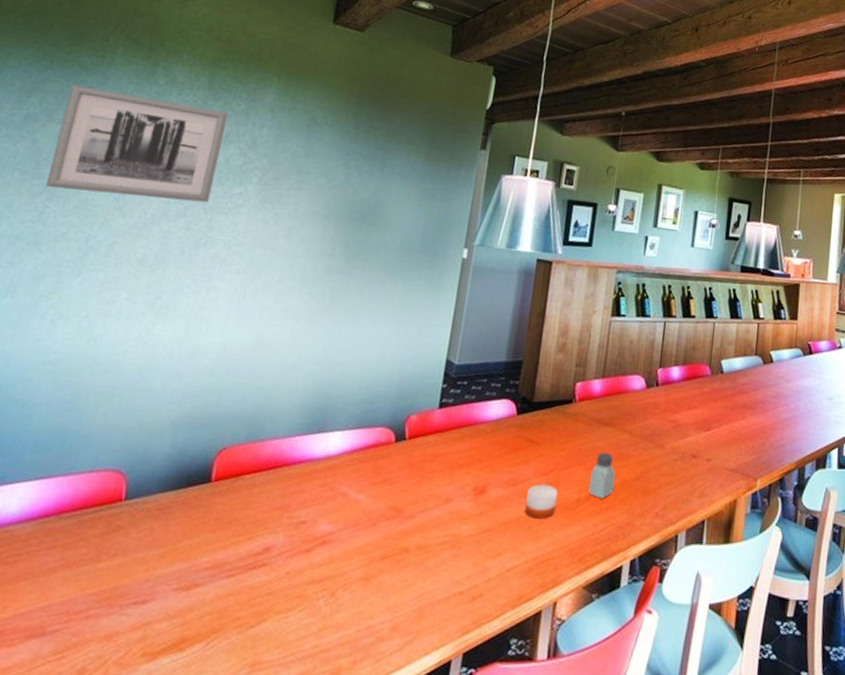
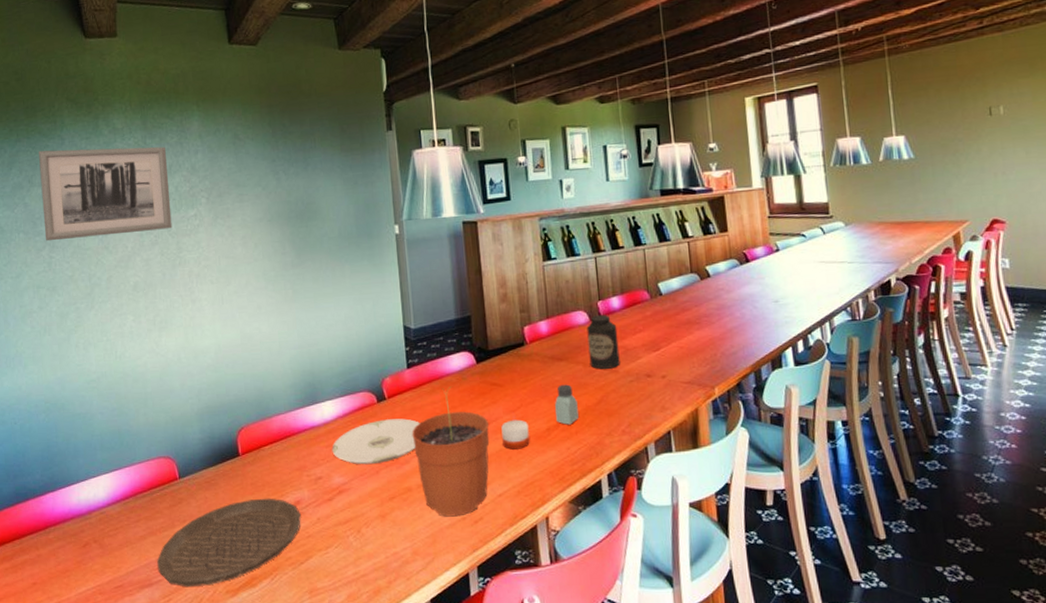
plate: none [58,538,268,644] -> present [157,498,301,588]
plate: none [326,462,438,515] -> present [332,418,420,465]
plant pot: none [421,436,516,590] -> present [412,386,490,517]
canister: none [636,383,673,443] -> present [586,315,620,369]

